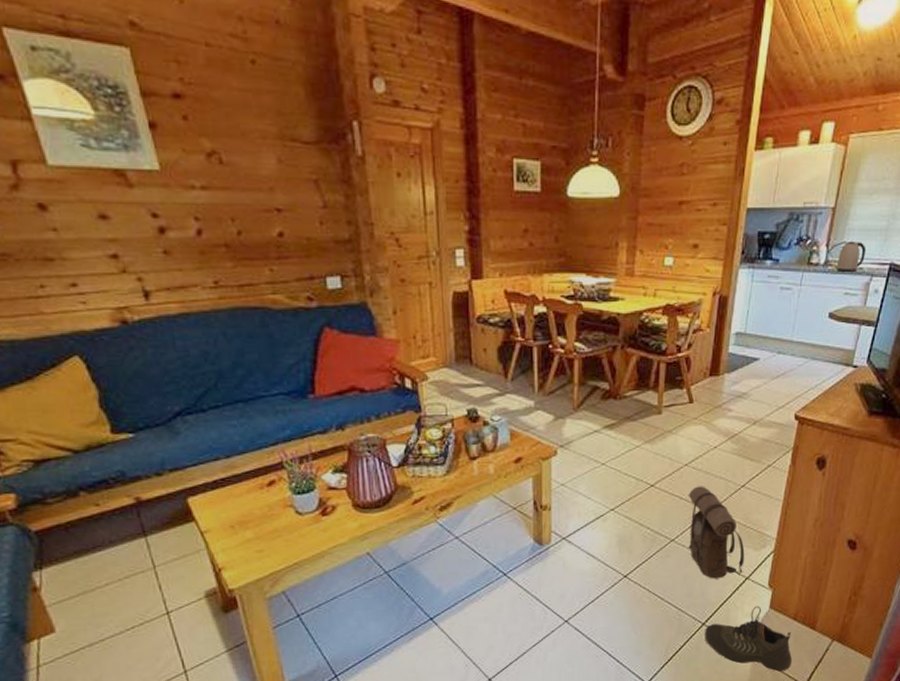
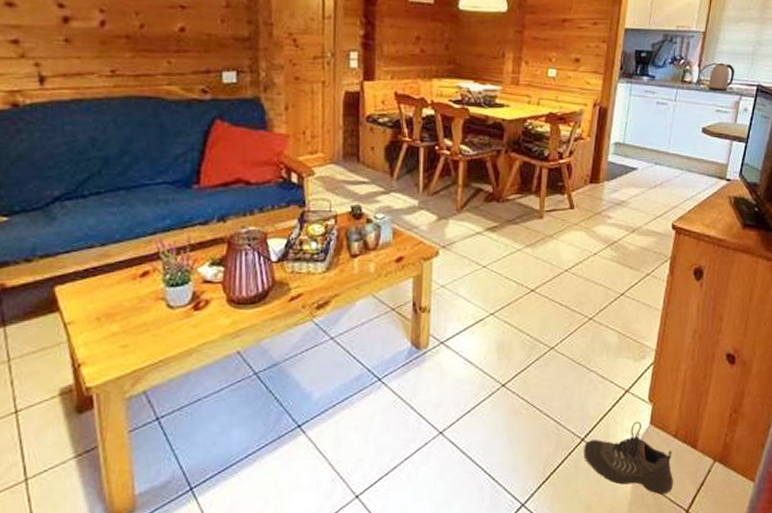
backpack: present [688,486,745,579] -> none [567,292,625,391]

